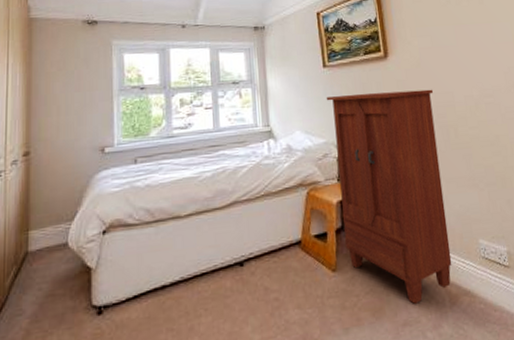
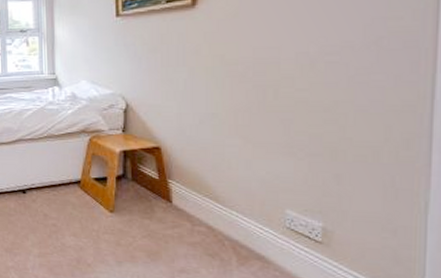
cabinet: present [326,89,452,304] -> none [116,43,253,256]

